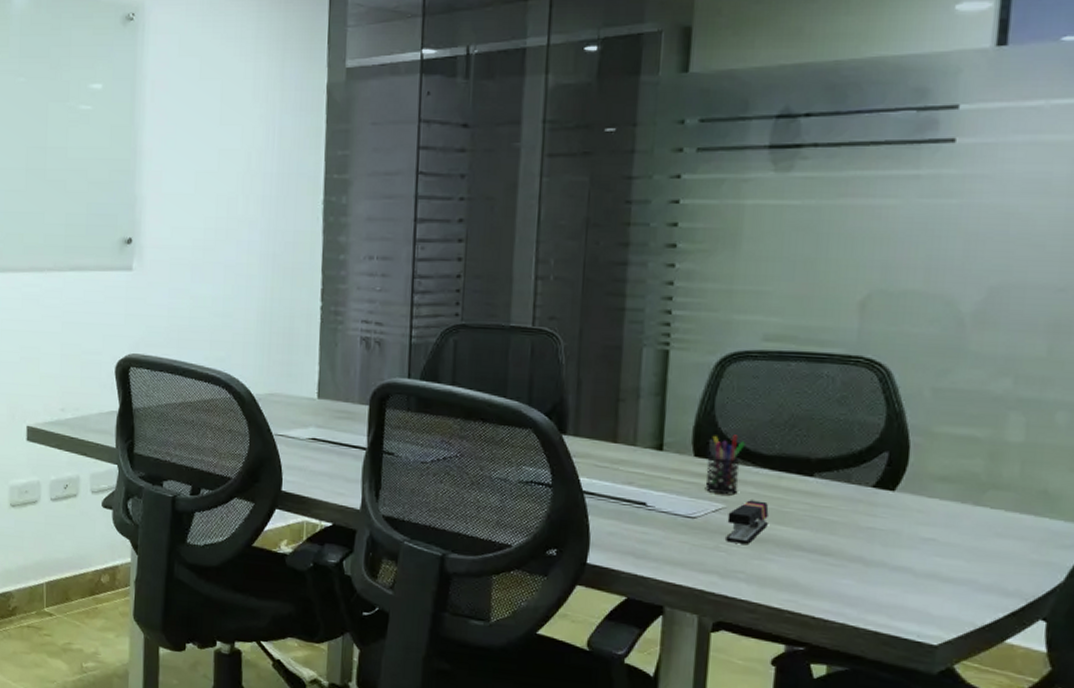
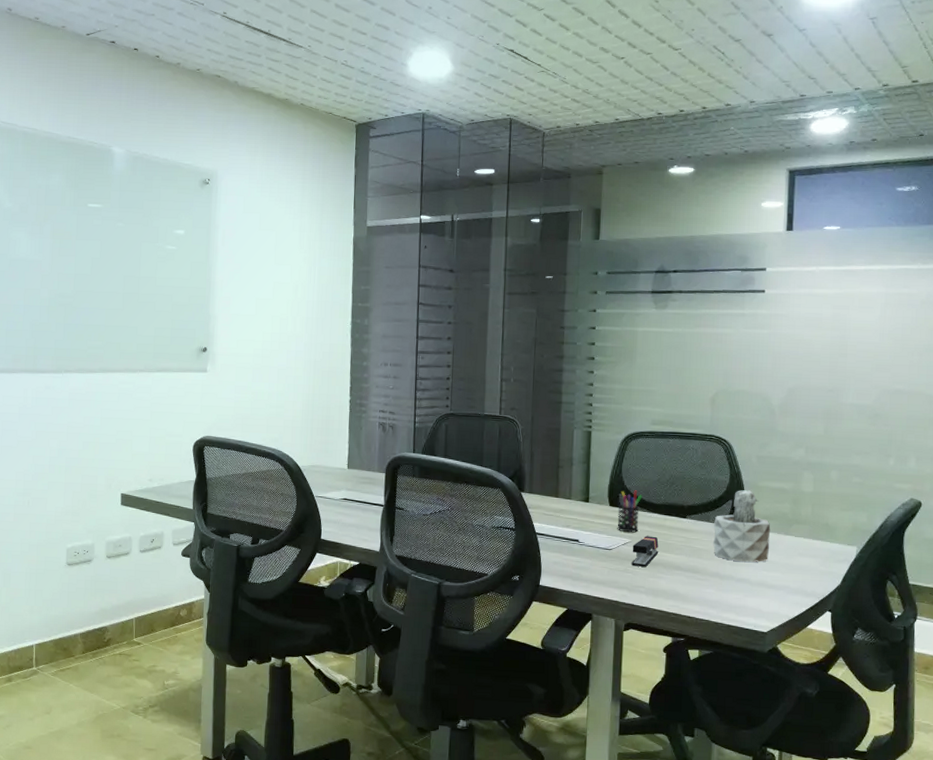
succulent plant: none [855,437,951,544] -> present [713,490,771,563]

